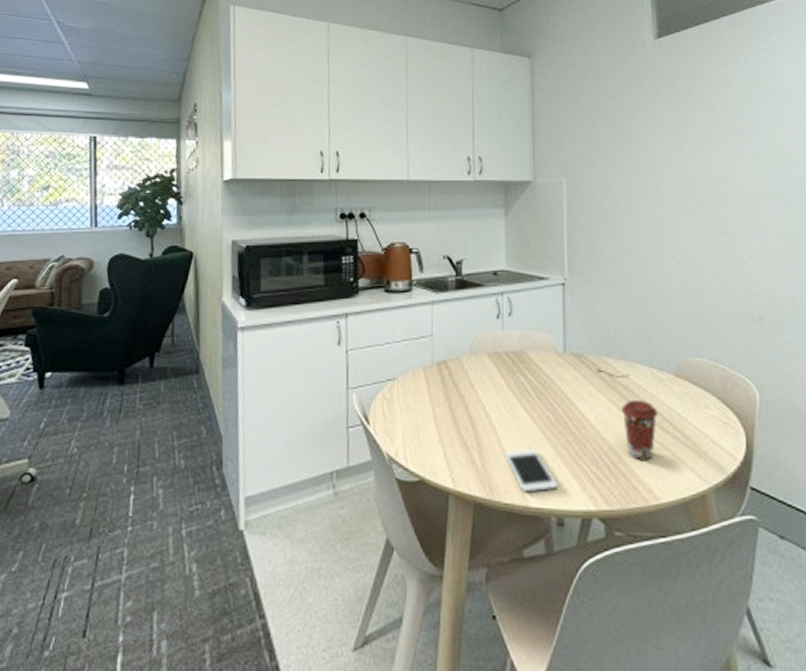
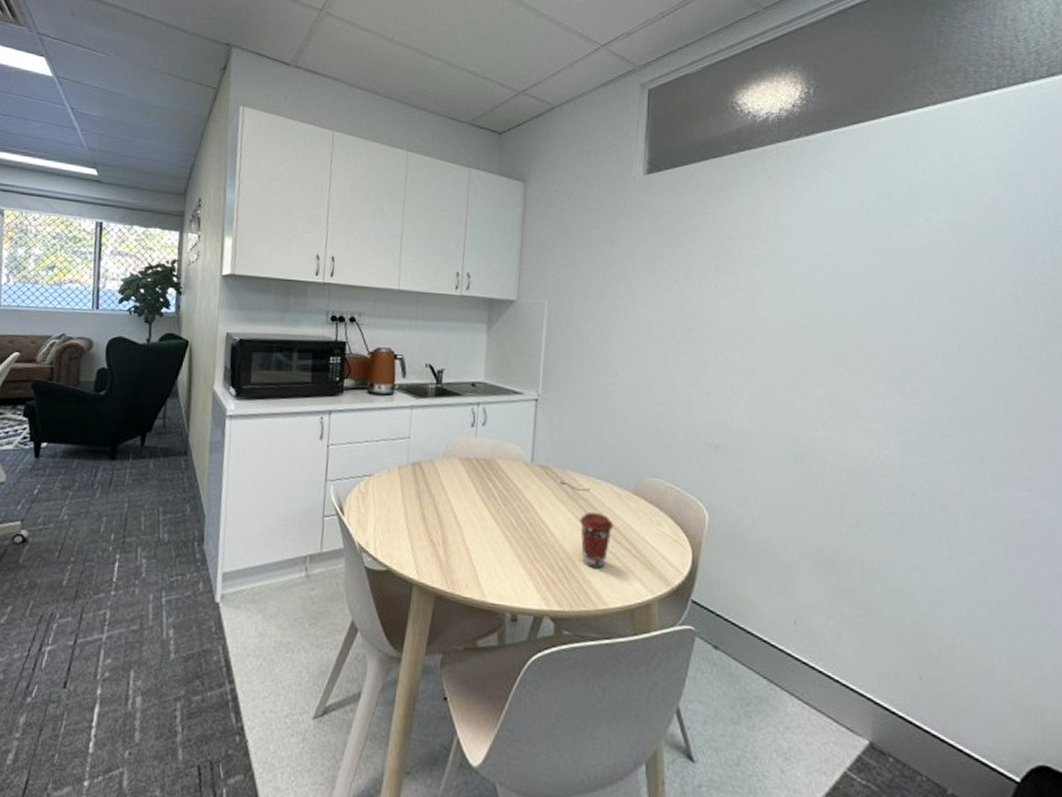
cell phone: present [505,448,558,493] -> none [468,548,515,589]

